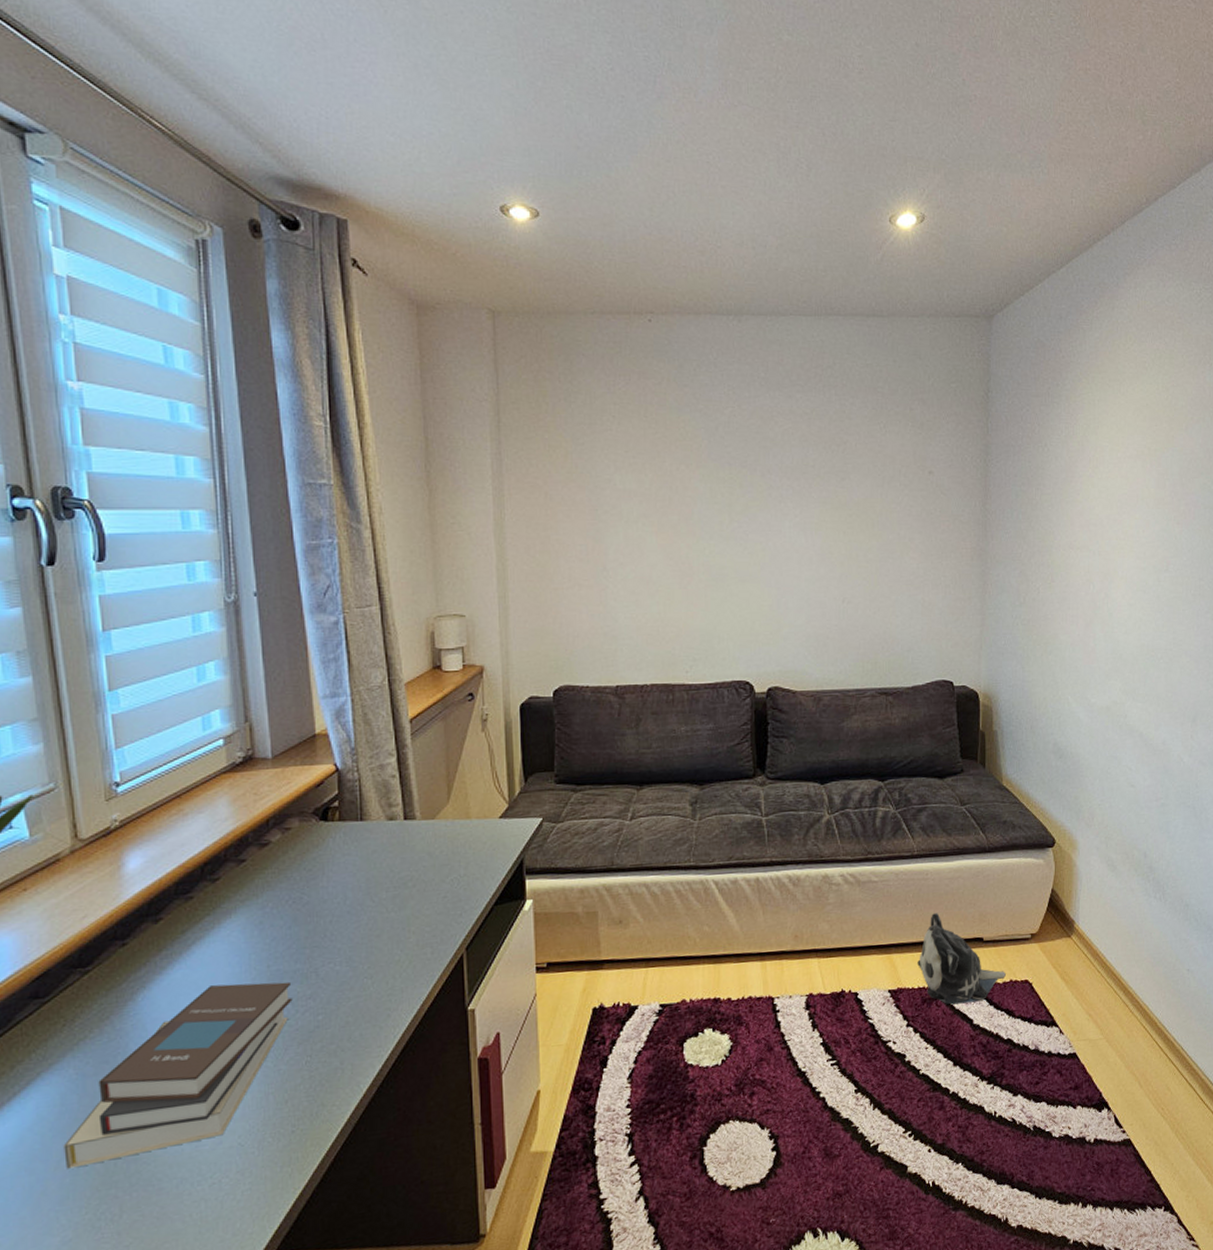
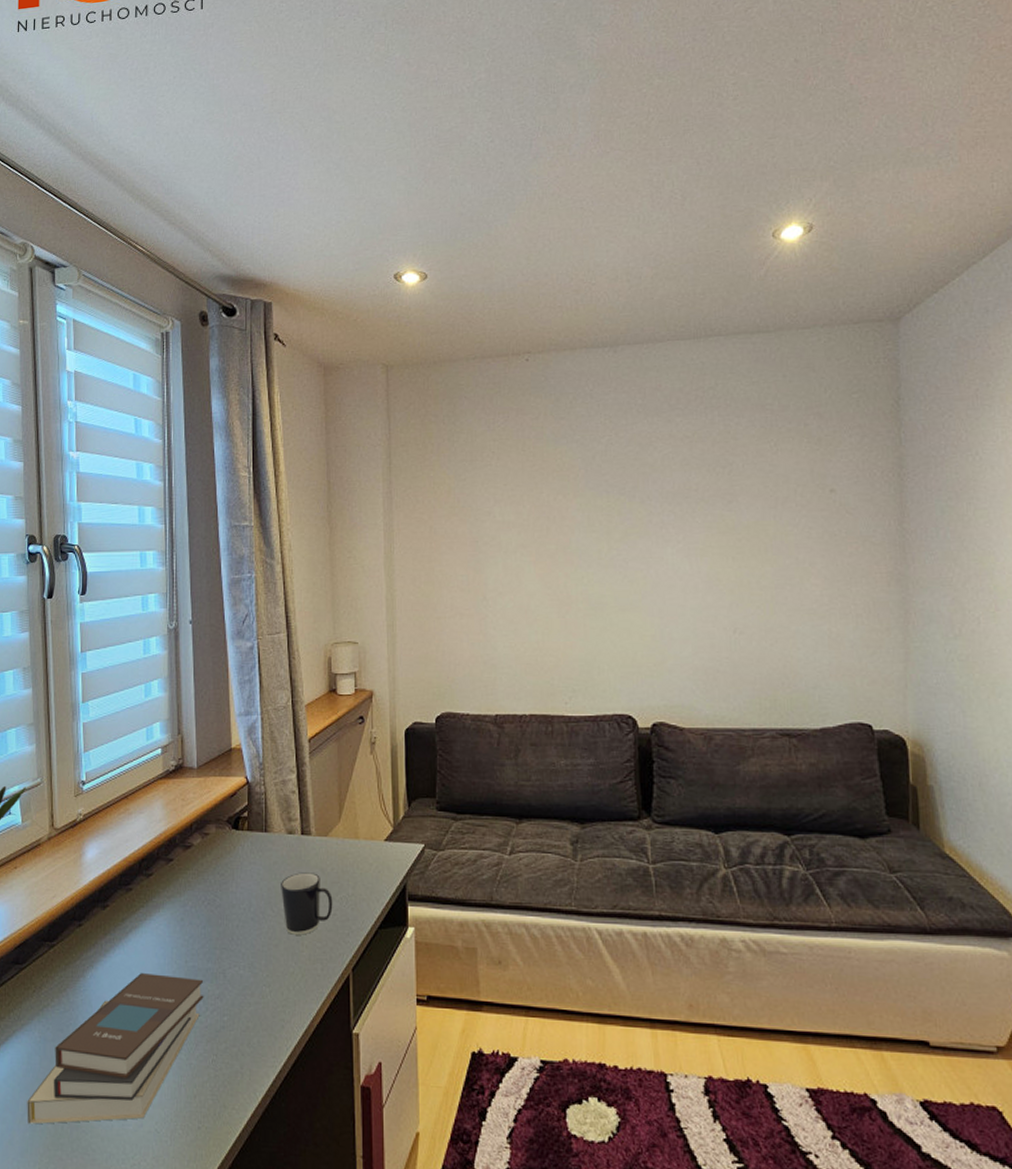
mug: none [381,857,443,923] -> present [281,872,333,935]
plush toy: present [917,913,1006,1005] -> none [842,1002,964,1124]

